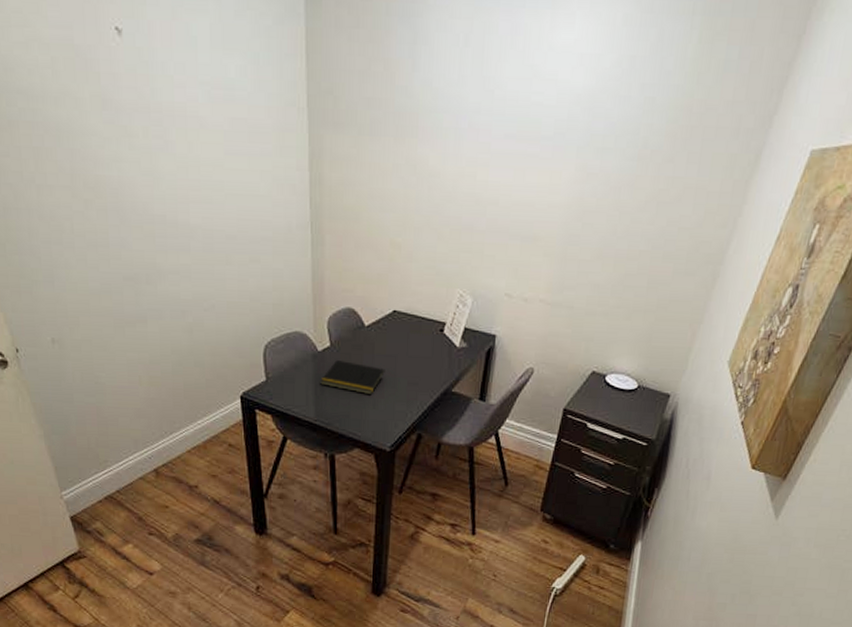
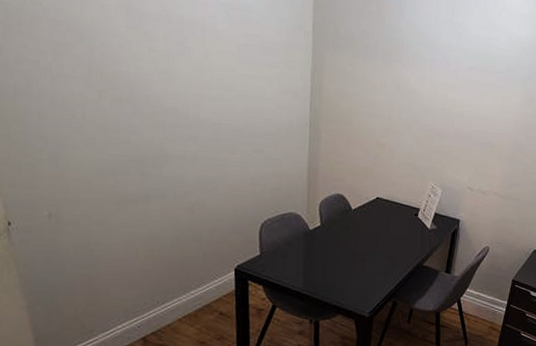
notepad: present [320,360,385,395] -> none [310,238,368,268]

